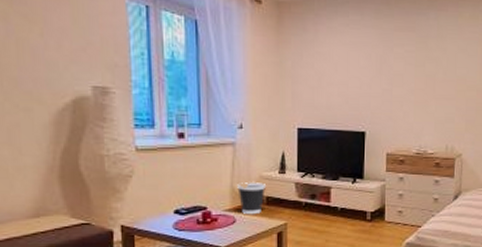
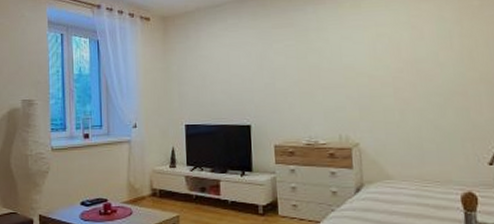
wastebasket: present [237,182,267,214] -> none [133,176,159,206]

